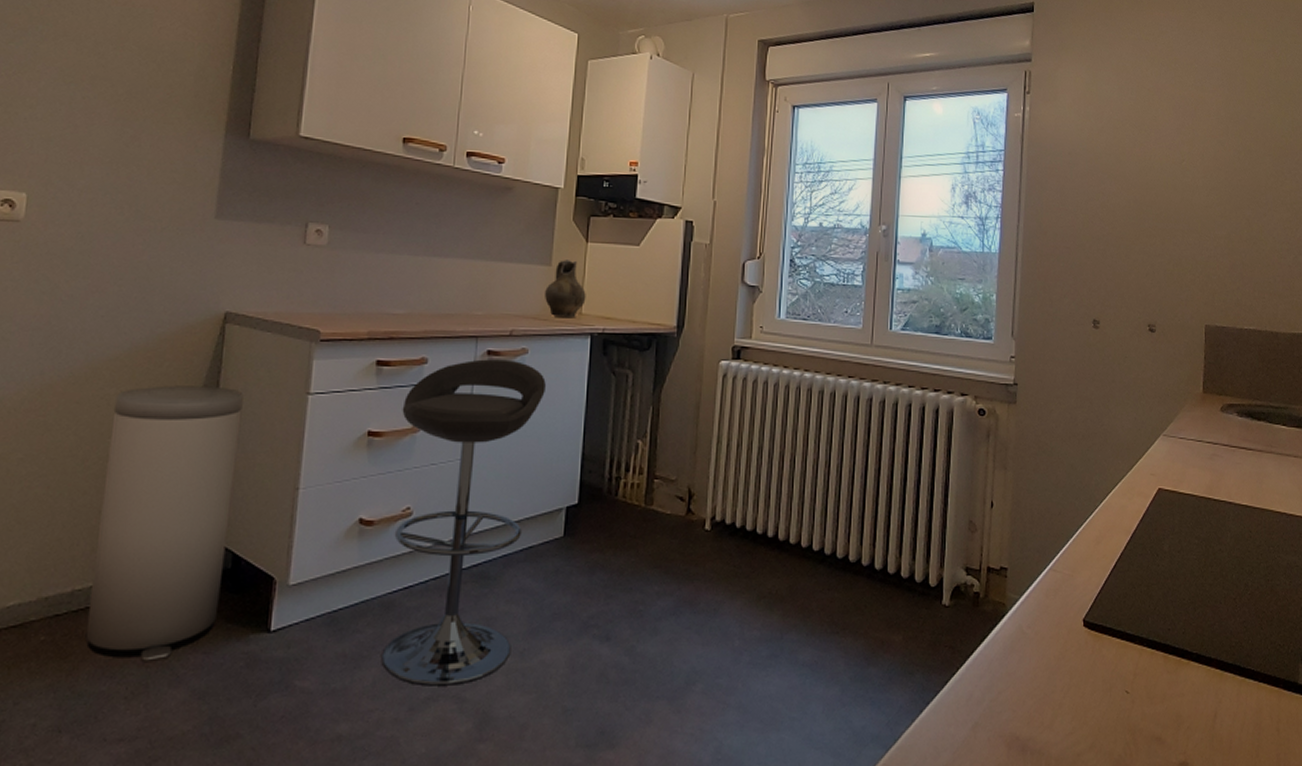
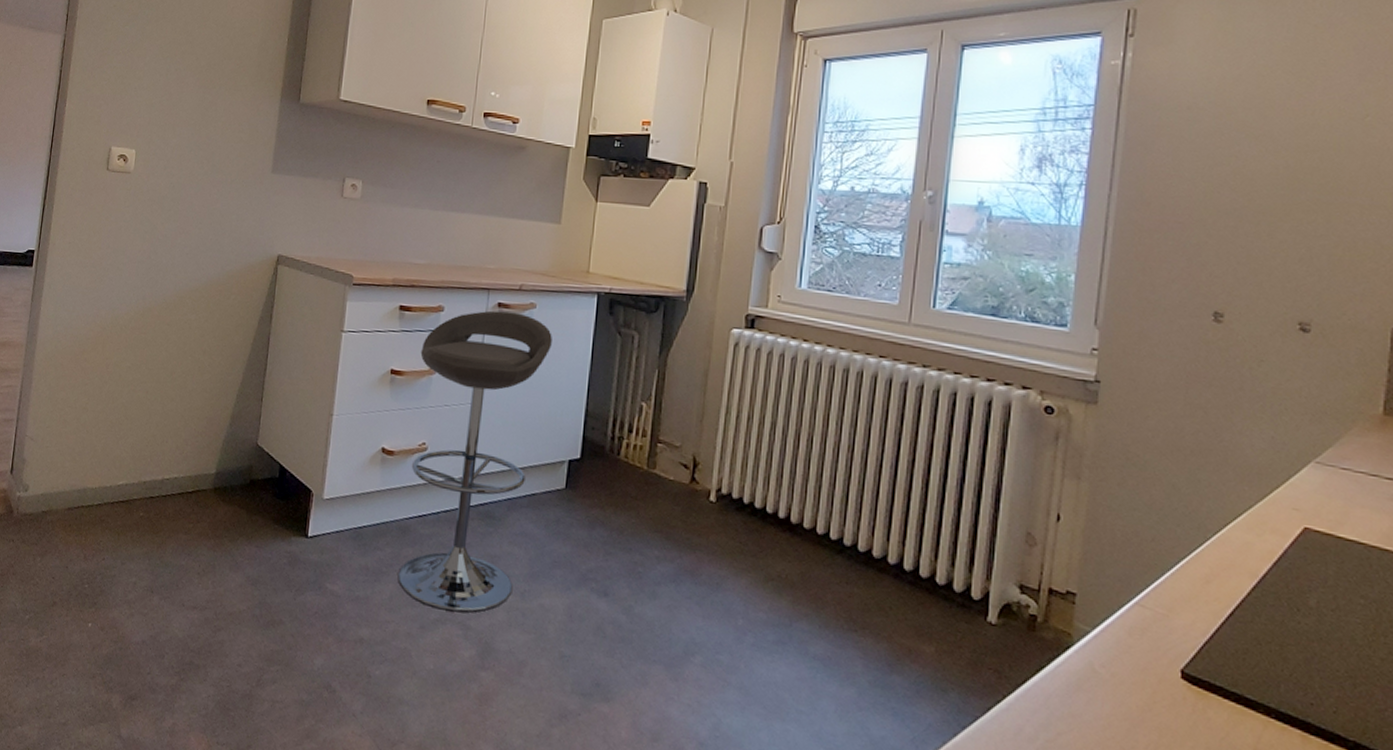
pedal bin: present [85,385,244,663] -> none [171,315,291,548]
ceramic jug: present [545,260,586,318] -> none [553,218,594,277]

